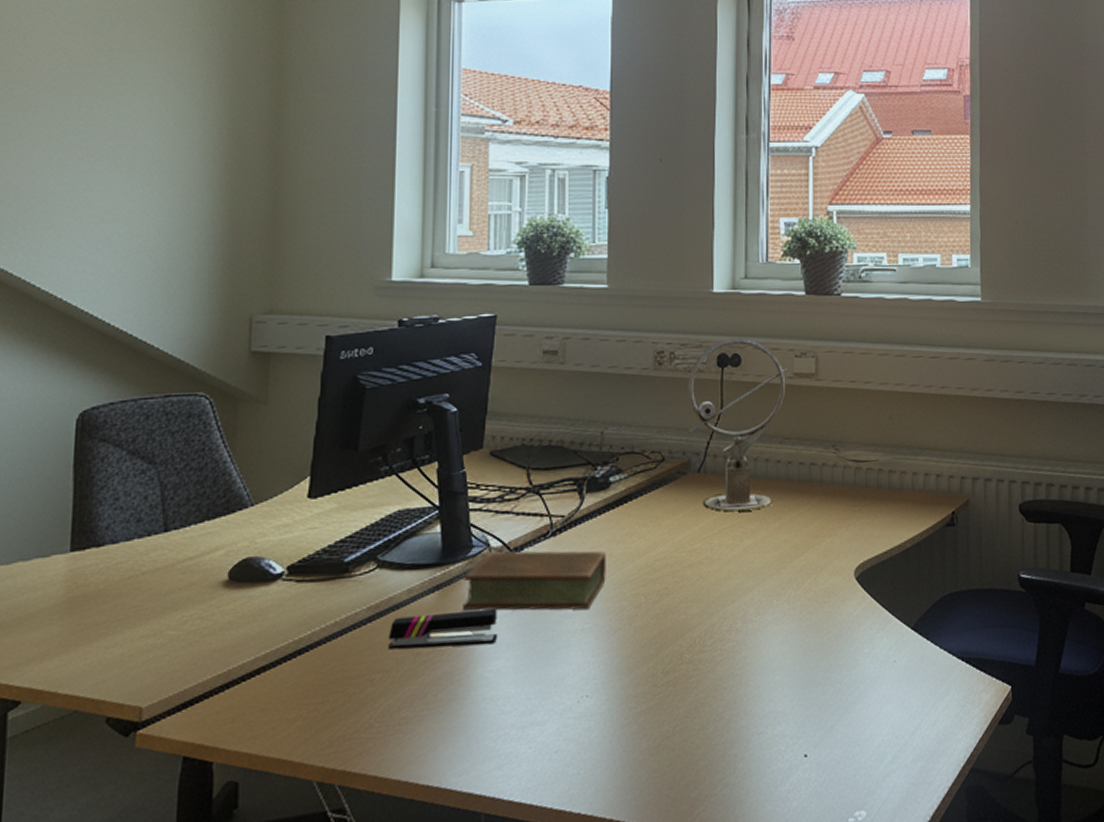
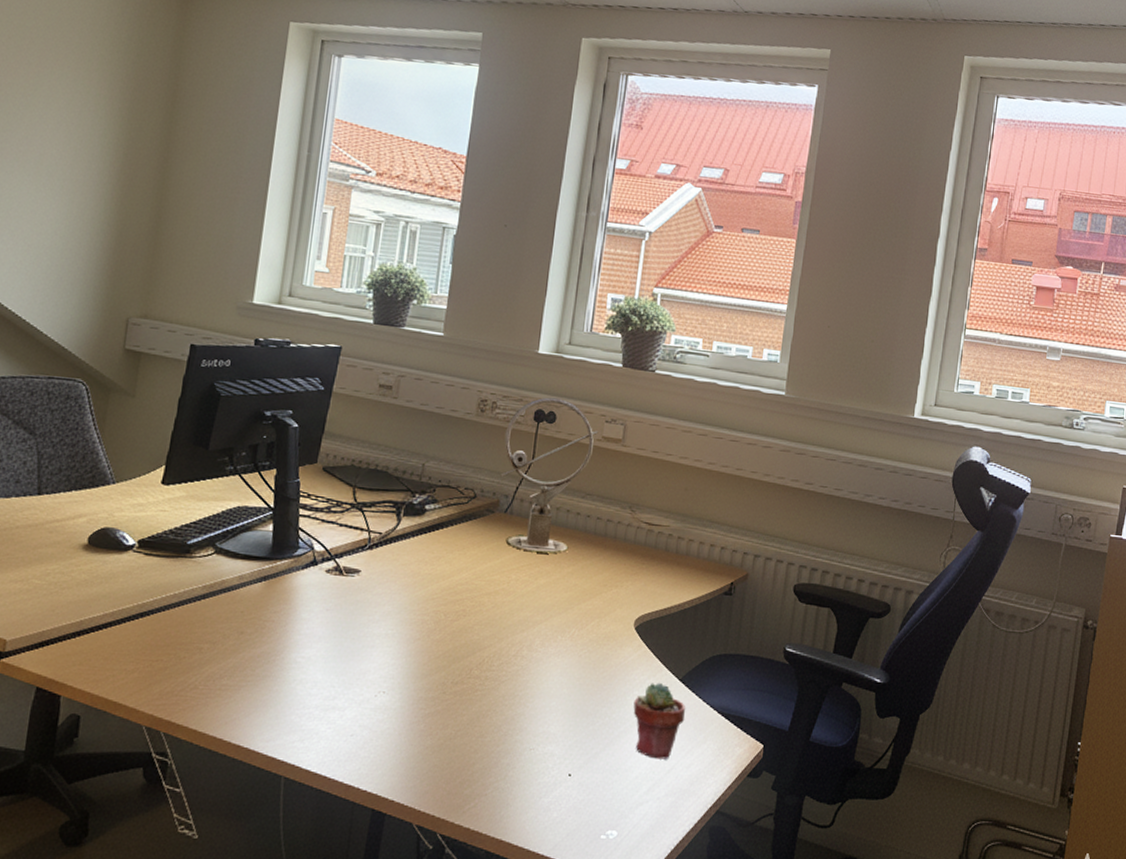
stapler: present [389,609,498,650] -> none [217,598,314,635]
book: present [463,550,606,611] -> none [284,554,415,618]
potted succulent: none [865,635,923,722] -> present [633,683,686,760]

